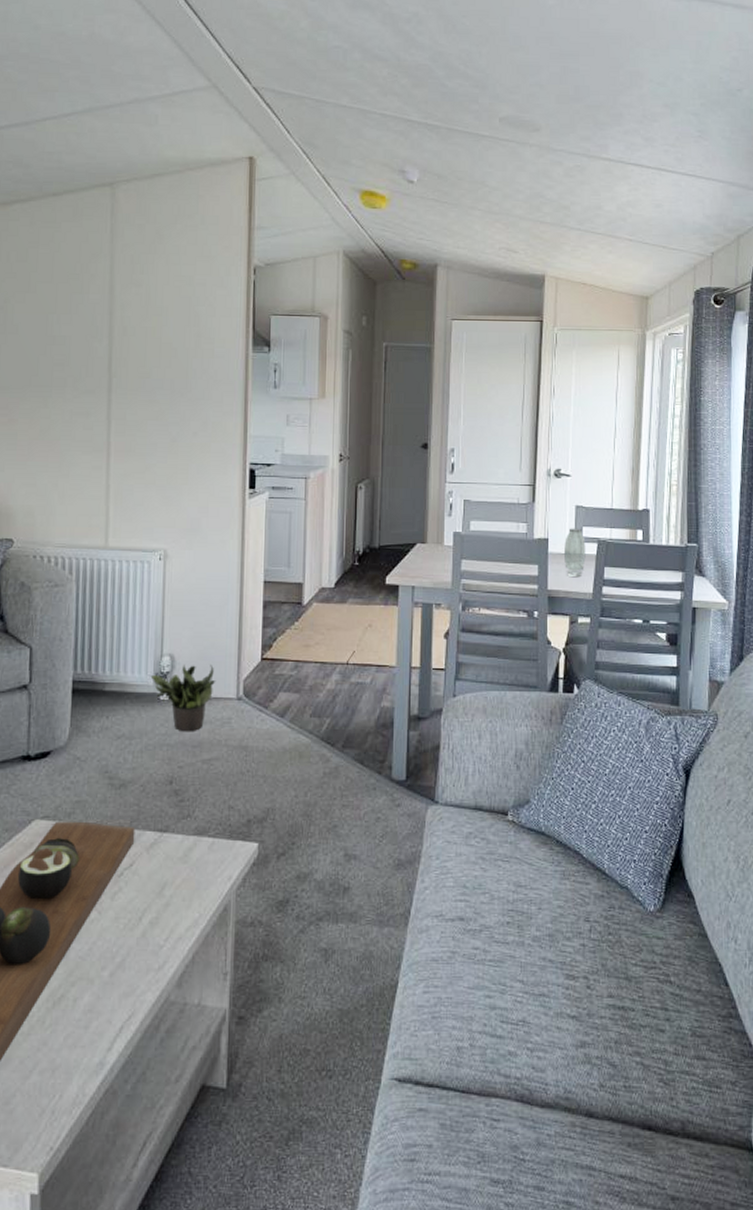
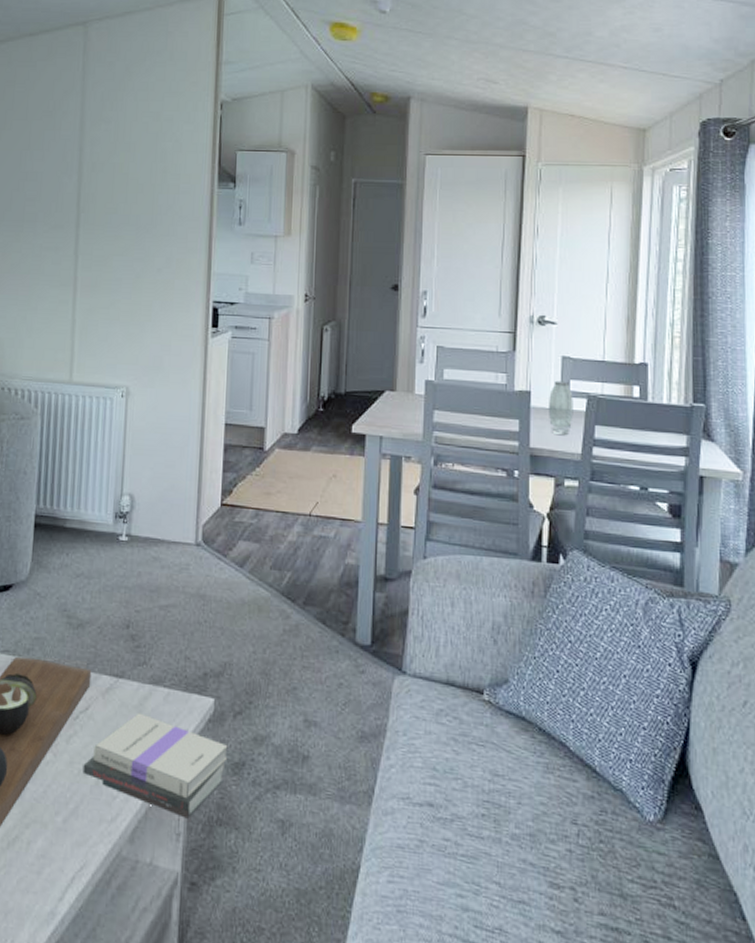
books: none [128,864,272,958] -> present [83,713,228,819]
potted plant: present [150,664,216,731] -> none [110,506,175,575]

